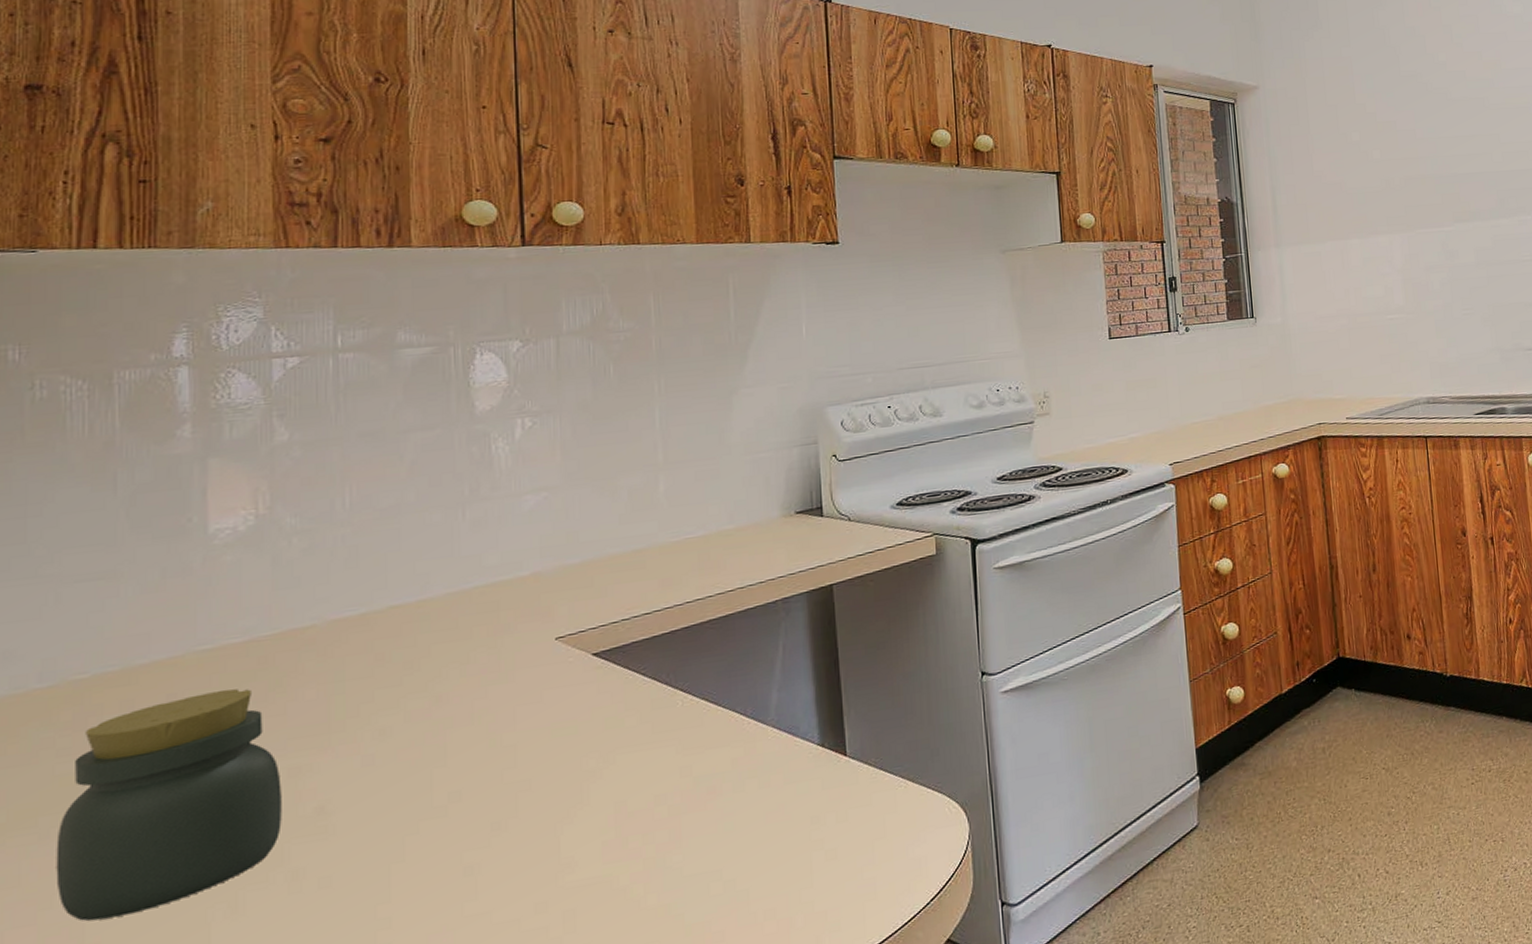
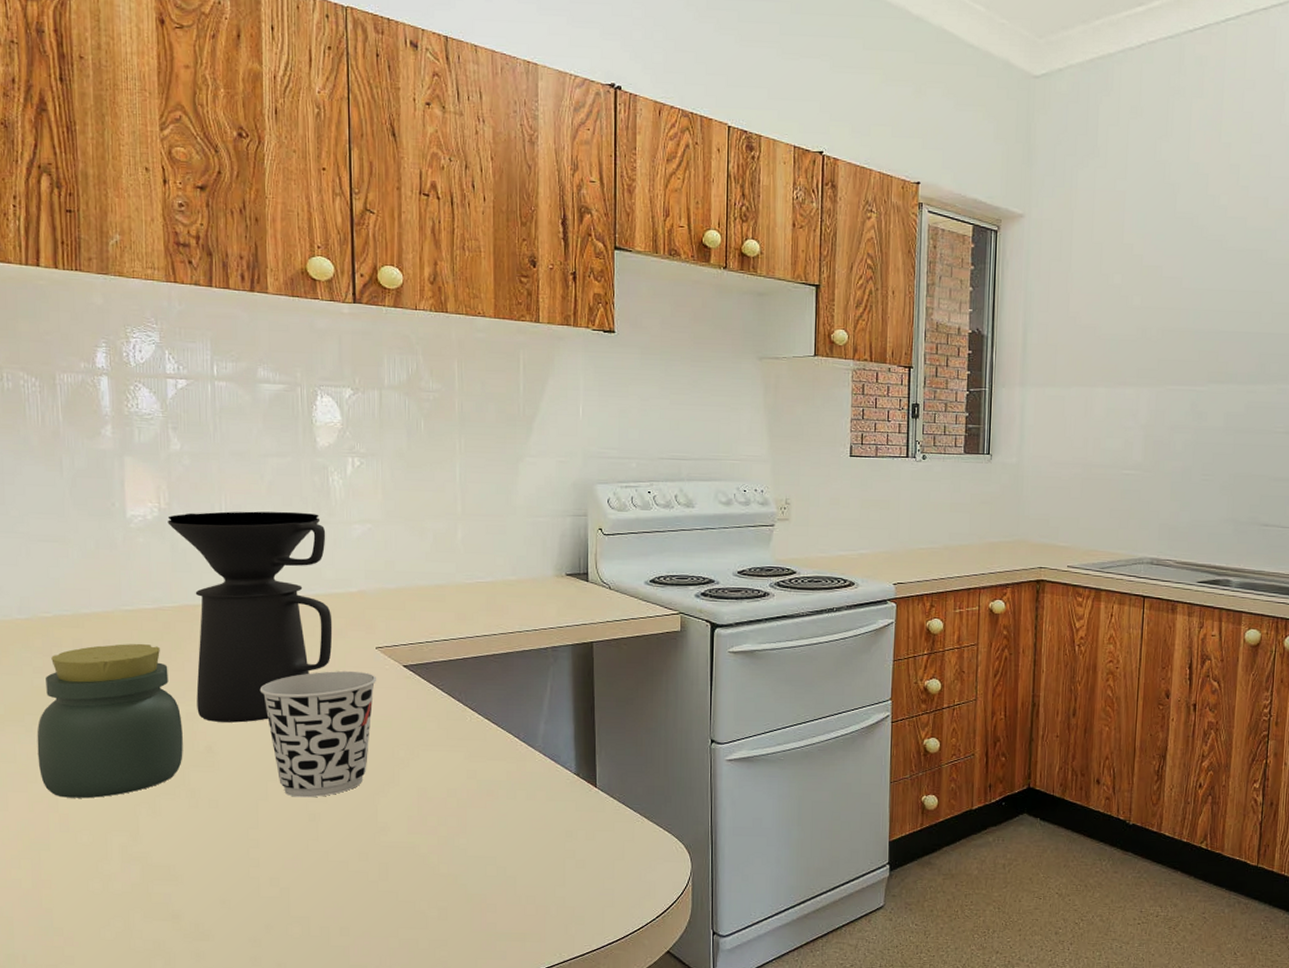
coffee maker: none [268,490,497,774] -> present [167,511,333,723]
cup: none [395,671,558,850] -> present [259,671,377,798]

